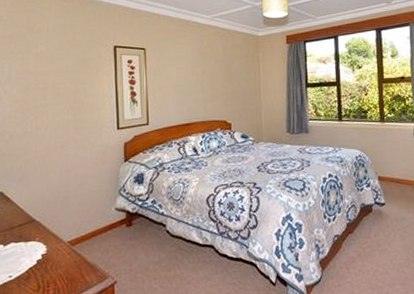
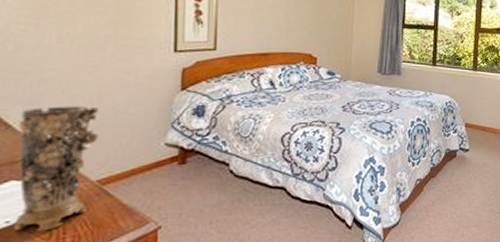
decorative vase: none [14,179,69,285] -> present [13,106,100,232]

